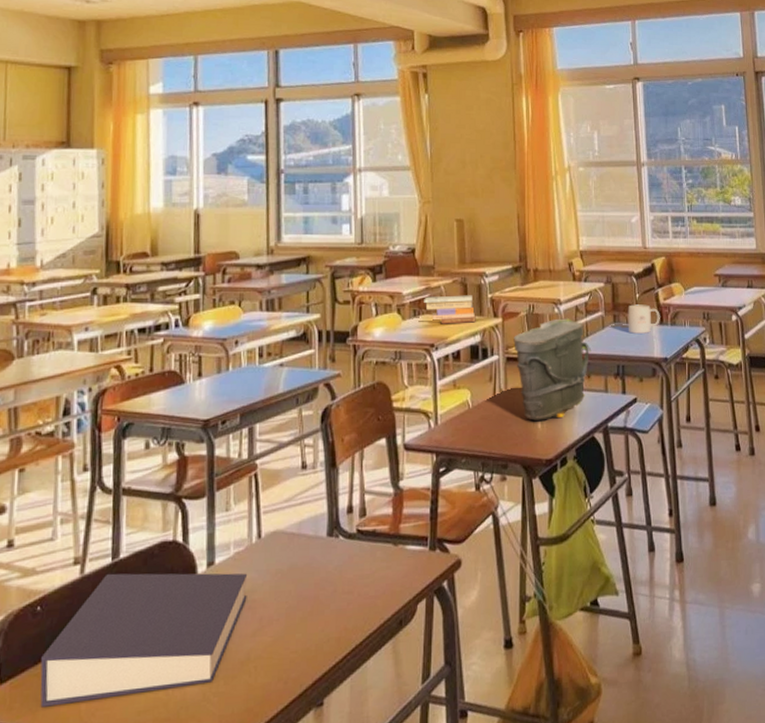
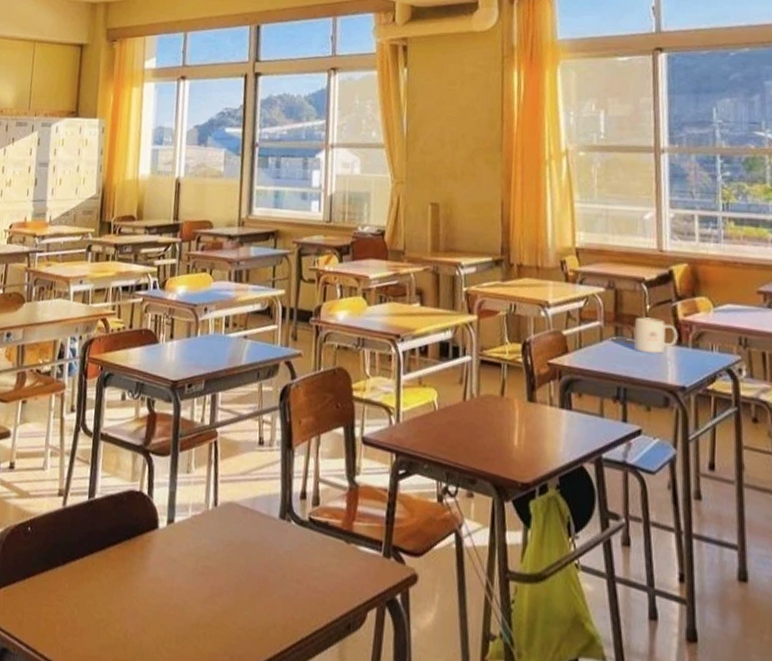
book: present [40,573,248,708] -> none [25,510,203,637]
books: present [424,295,476,324] -> none [391,283,448,317]
bag: present [513,318,592,421] -> none [489,323,585,438]

